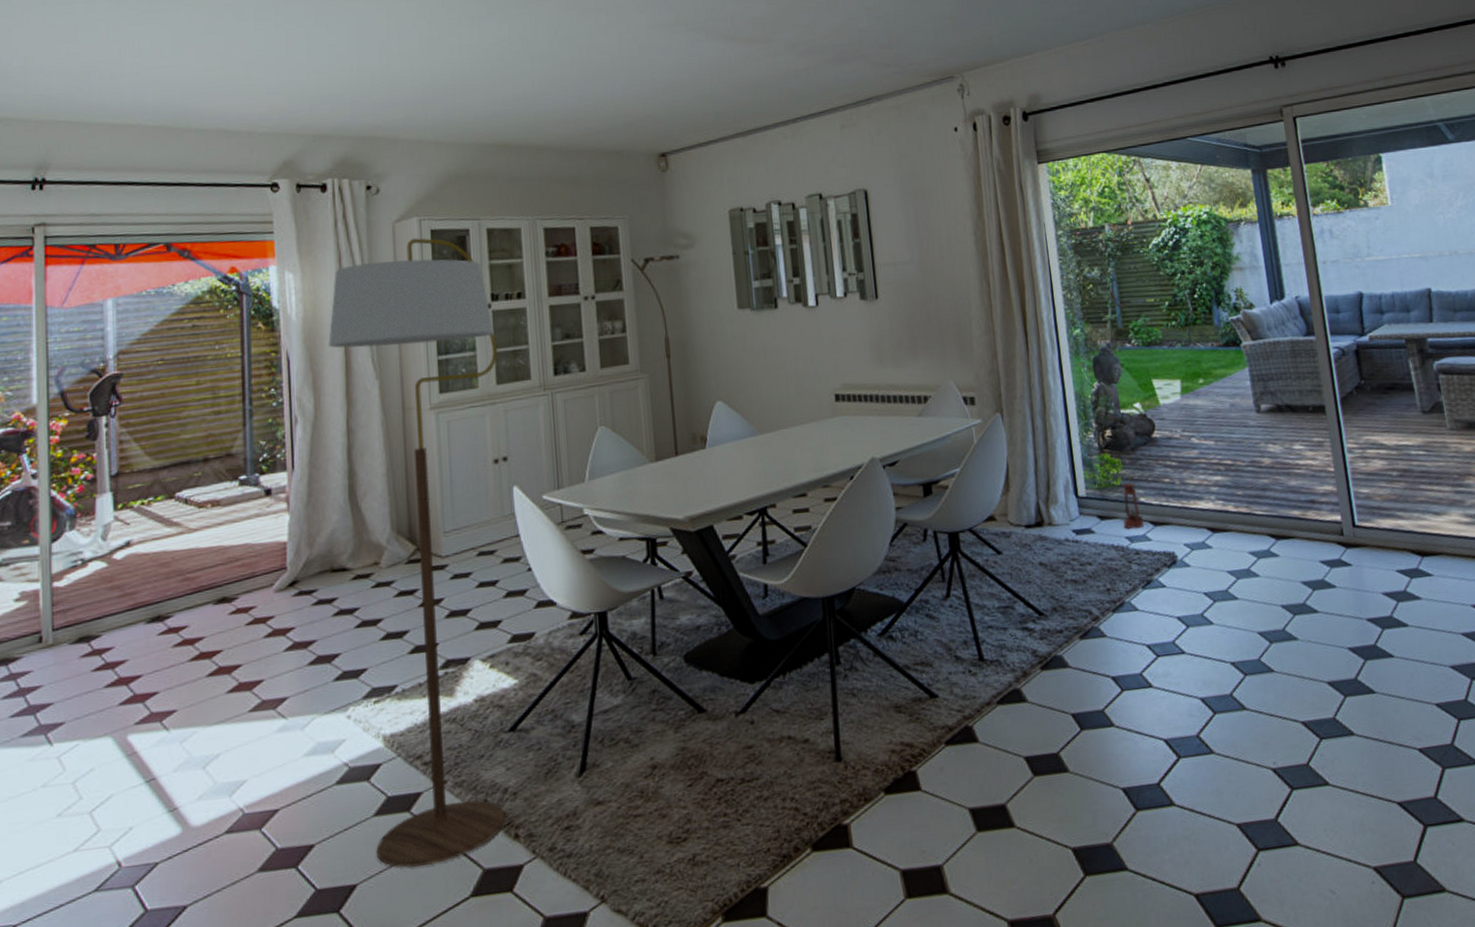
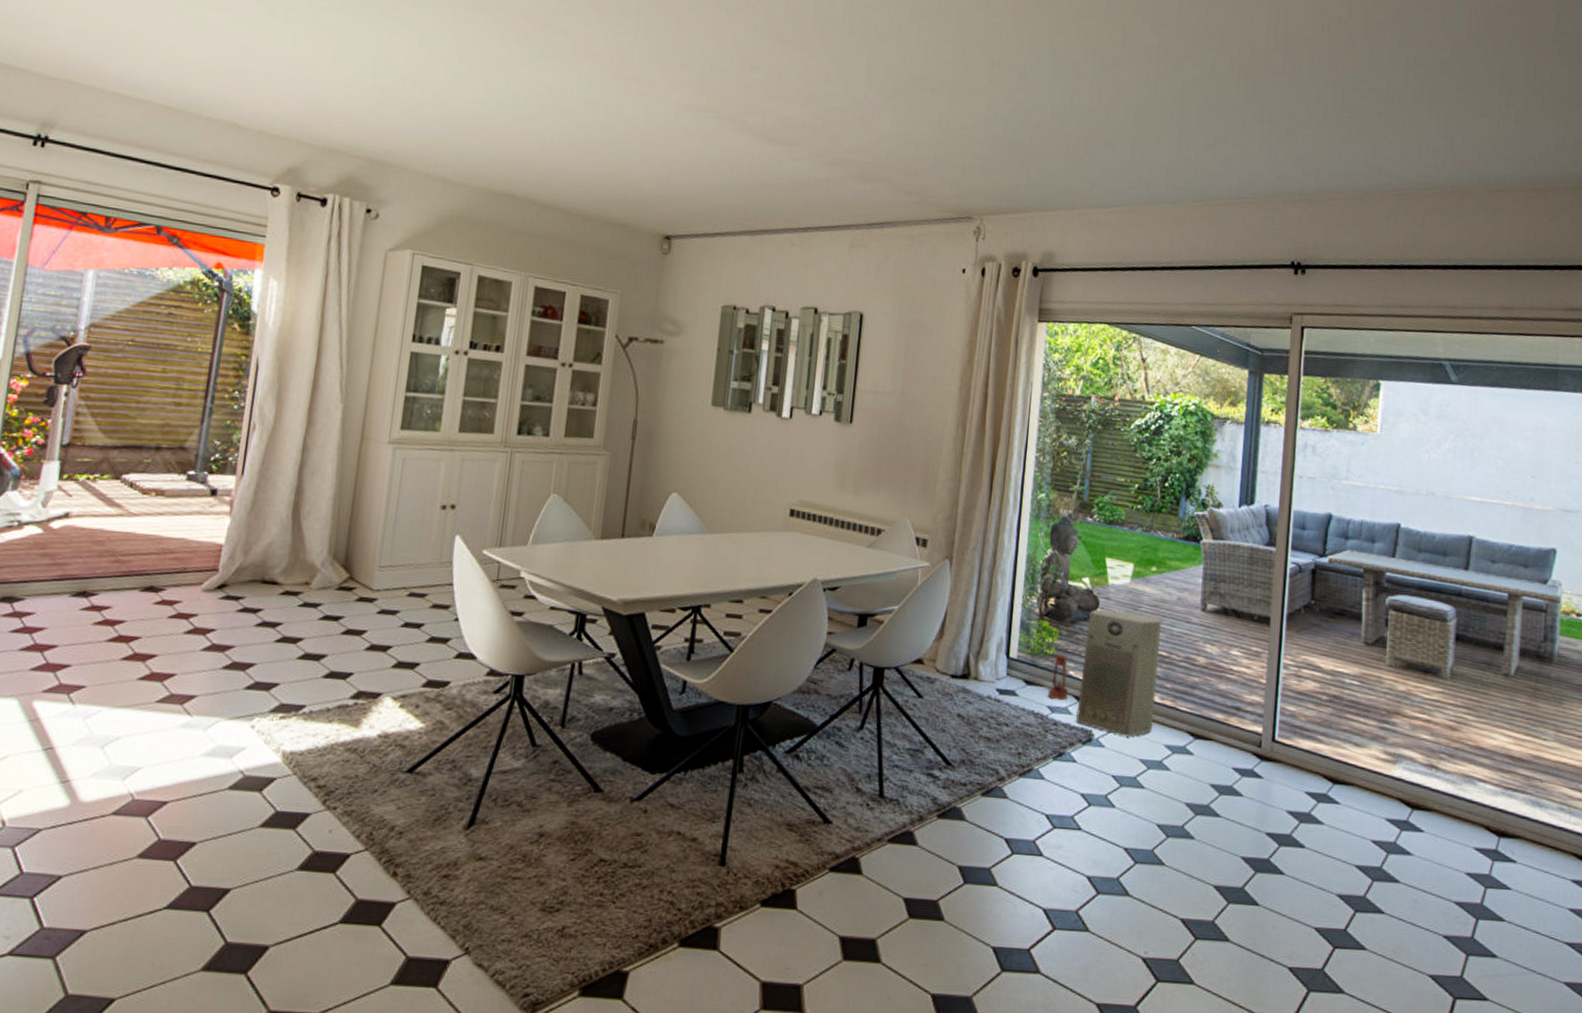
floor lamp: present [328,237,506,868] -> none [255,269,467,885]
air purifier: none [1147,427,1234,551] -> present [1075,608,1161,736]

